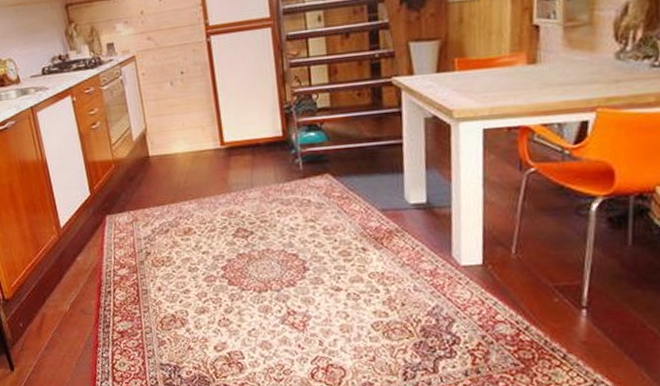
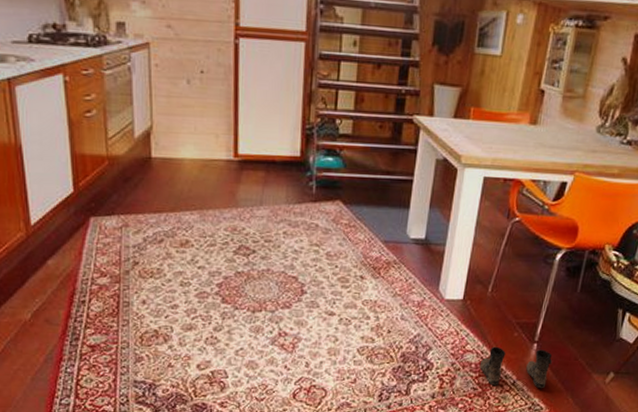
boots: none [517,315,611,363] -> present [480,346,552,389]

